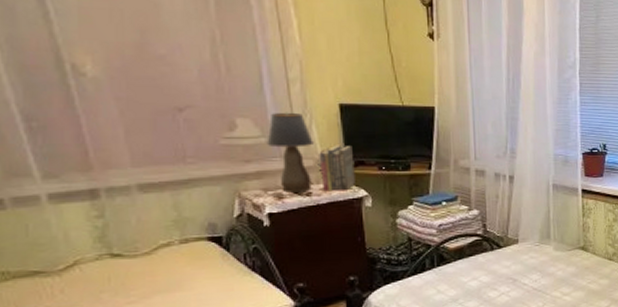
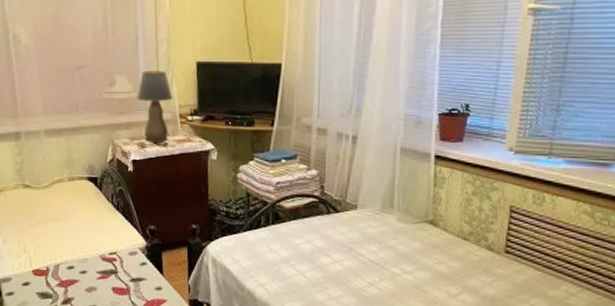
books: present [319,145,355,192] -> none [176,100,205,144]

